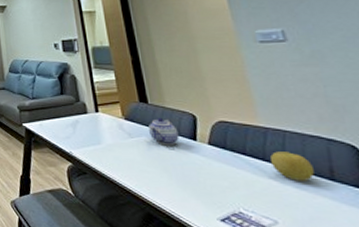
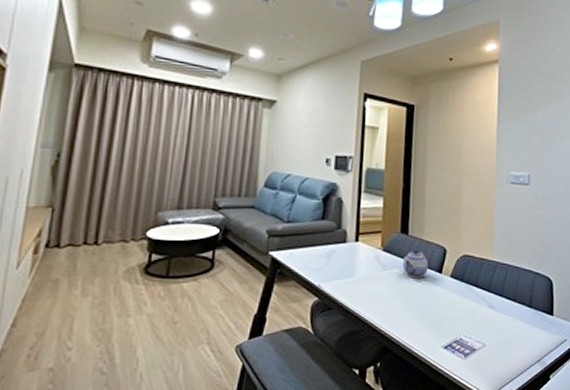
fruit: present [270,151,314,181] -> none [493,283,521,309]

